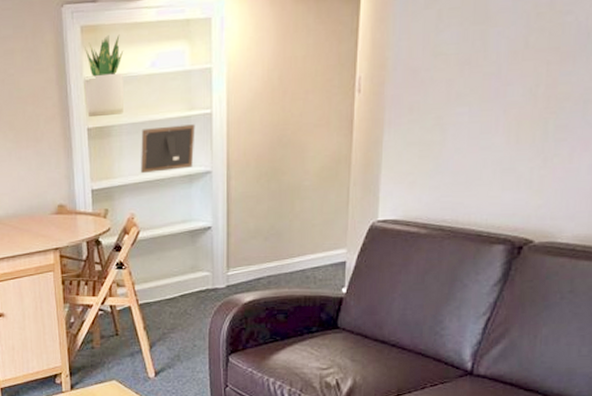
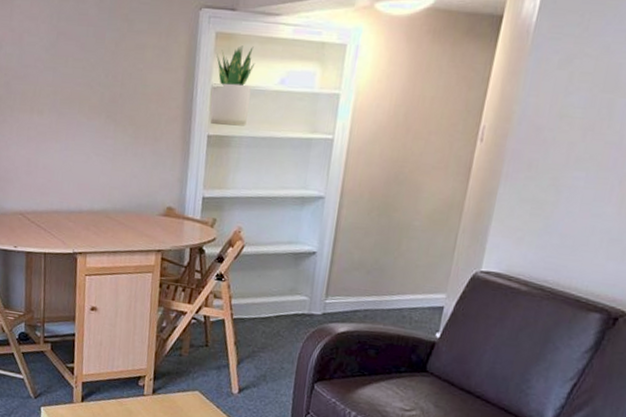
picture frame: present [141,124,195,173] -> none [255,144,316,191]

